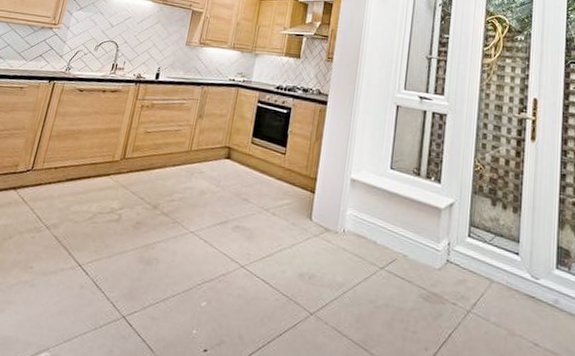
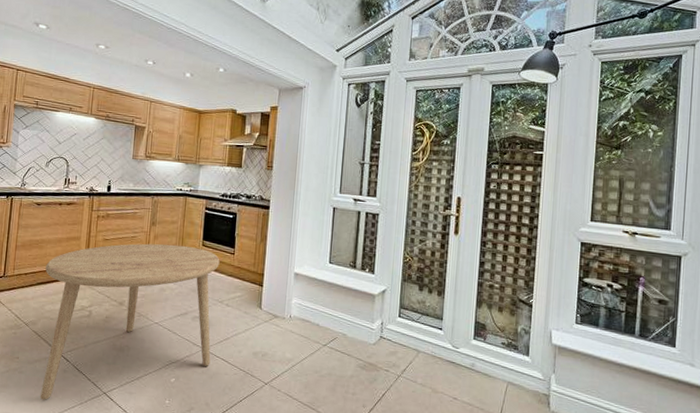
dining table: none [49,138,269,323] -> present [40,243,220,400]

